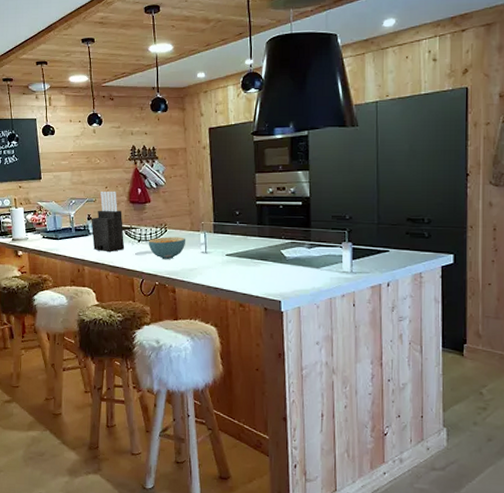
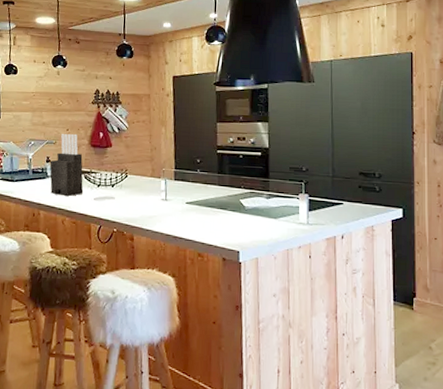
cereal bowl: present [148,237,186,260] -> none [107,182,147,206]

